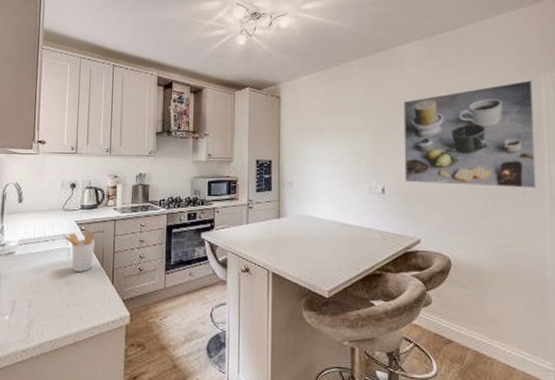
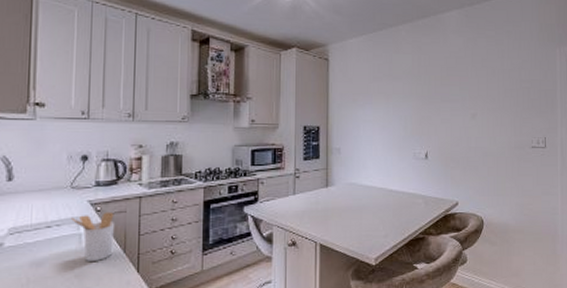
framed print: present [403,80,538,189] -> none [445,52,552,152]

